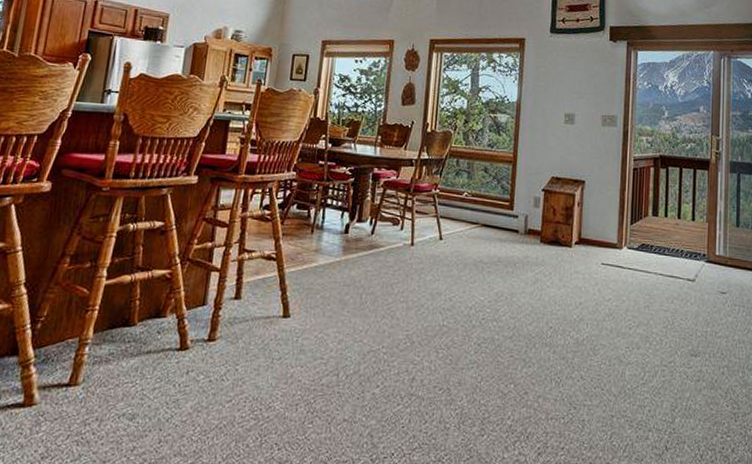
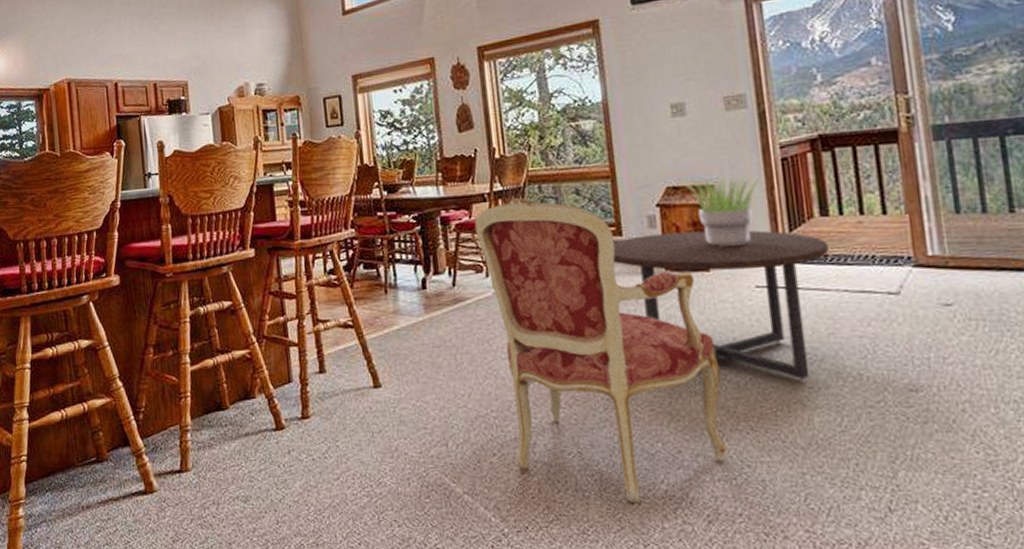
armchair: none [395,167,567,436] -> present [474,197,728,504]
coffee table: none [503,212,654,343] -> present [613,230,829,382]
potted plant: none [565,174,618,231] -> present [685,175,761,247]

